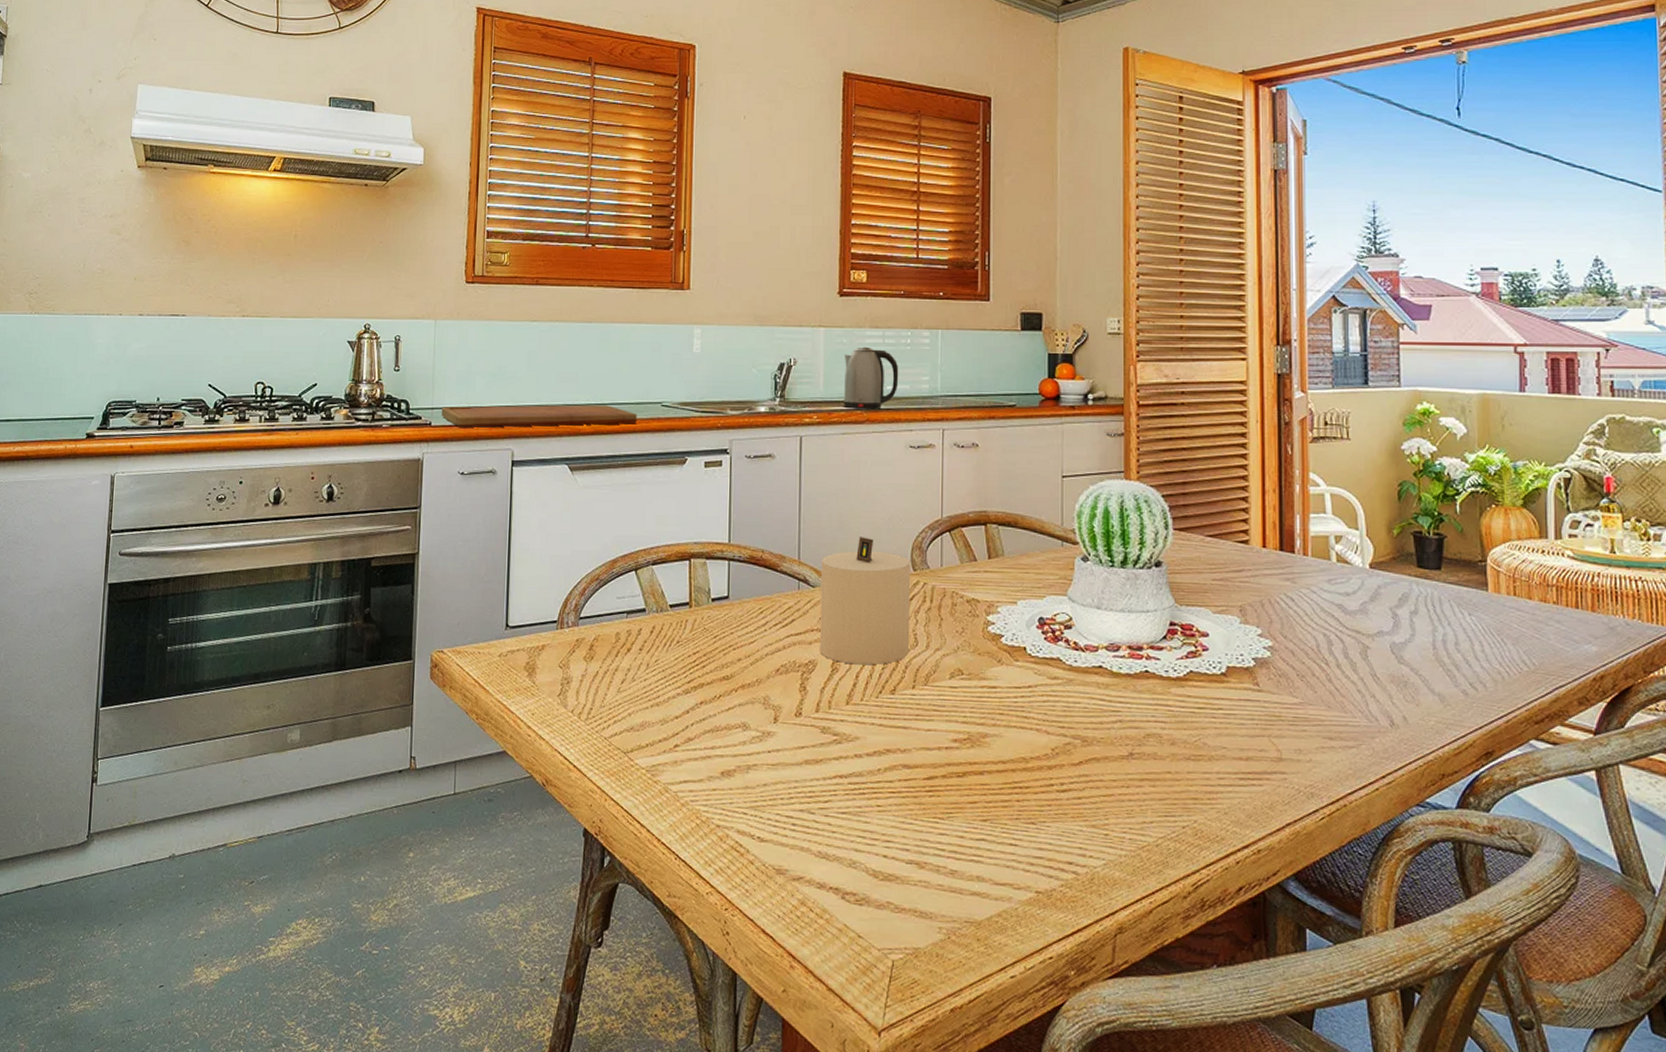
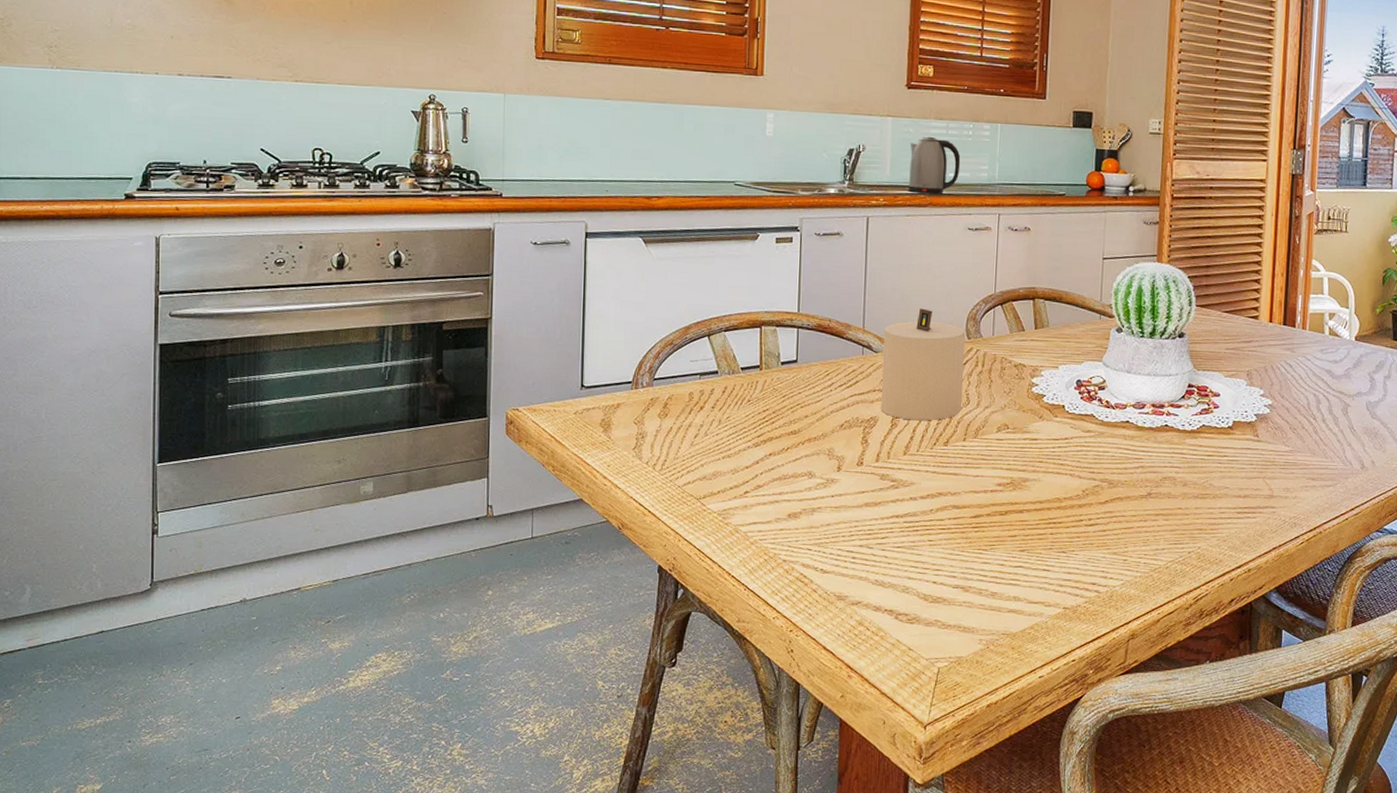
cutting board: present [441,404,637,428] -> none [512,178,710,201]

